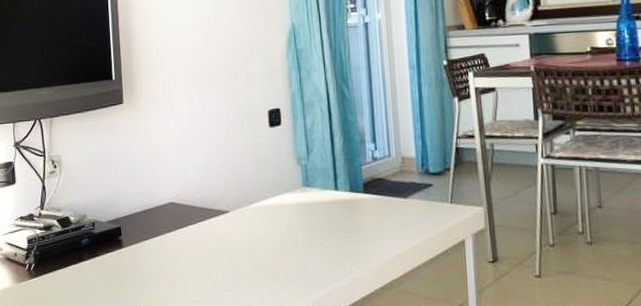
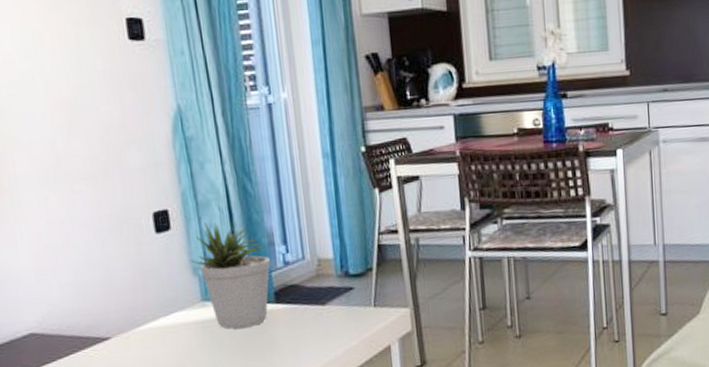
potted plant: none [296,120,361,213] -> present [191,222,270,329]

